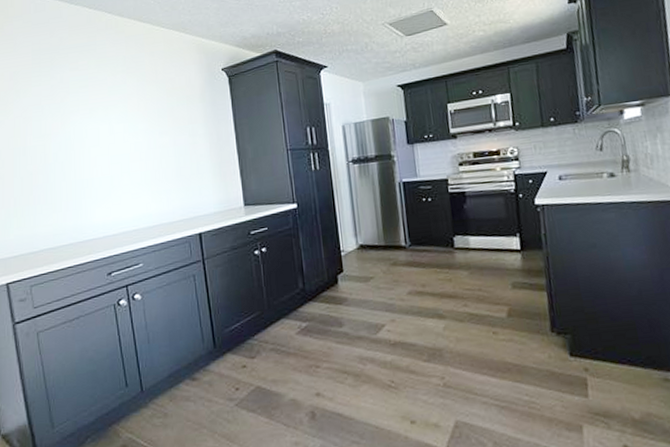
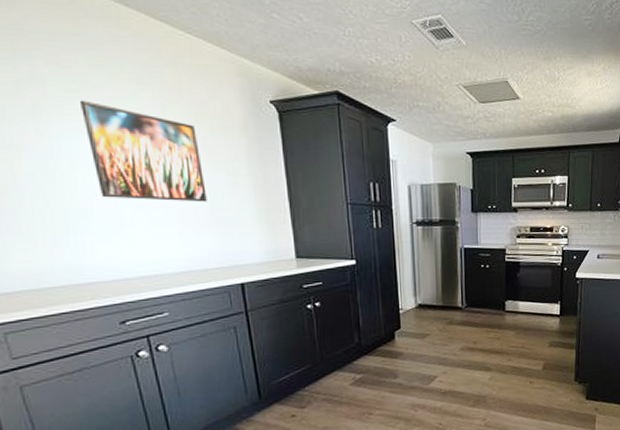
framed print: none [90,92,174,168] -> present [80,100,207,202]

